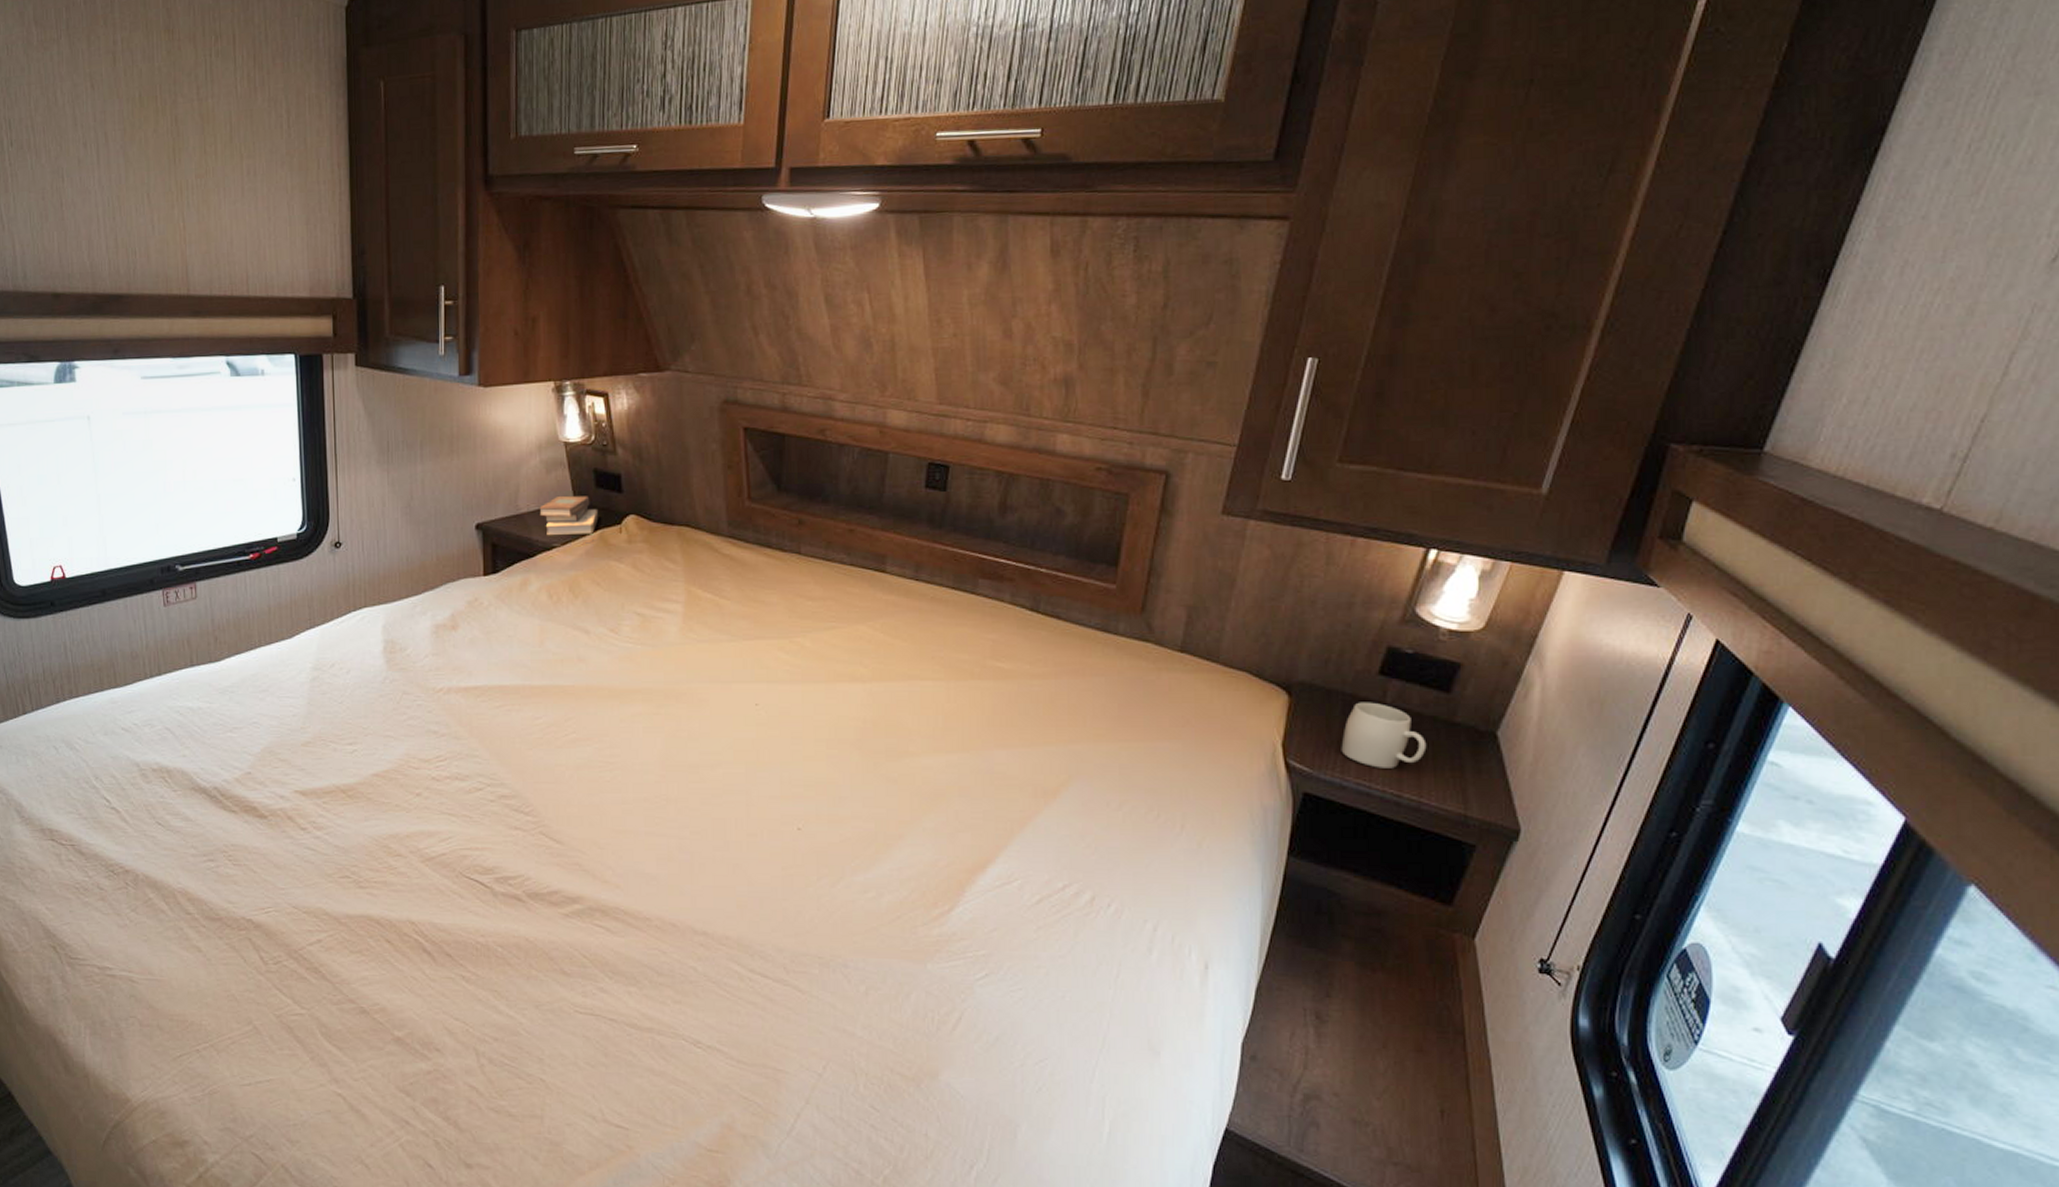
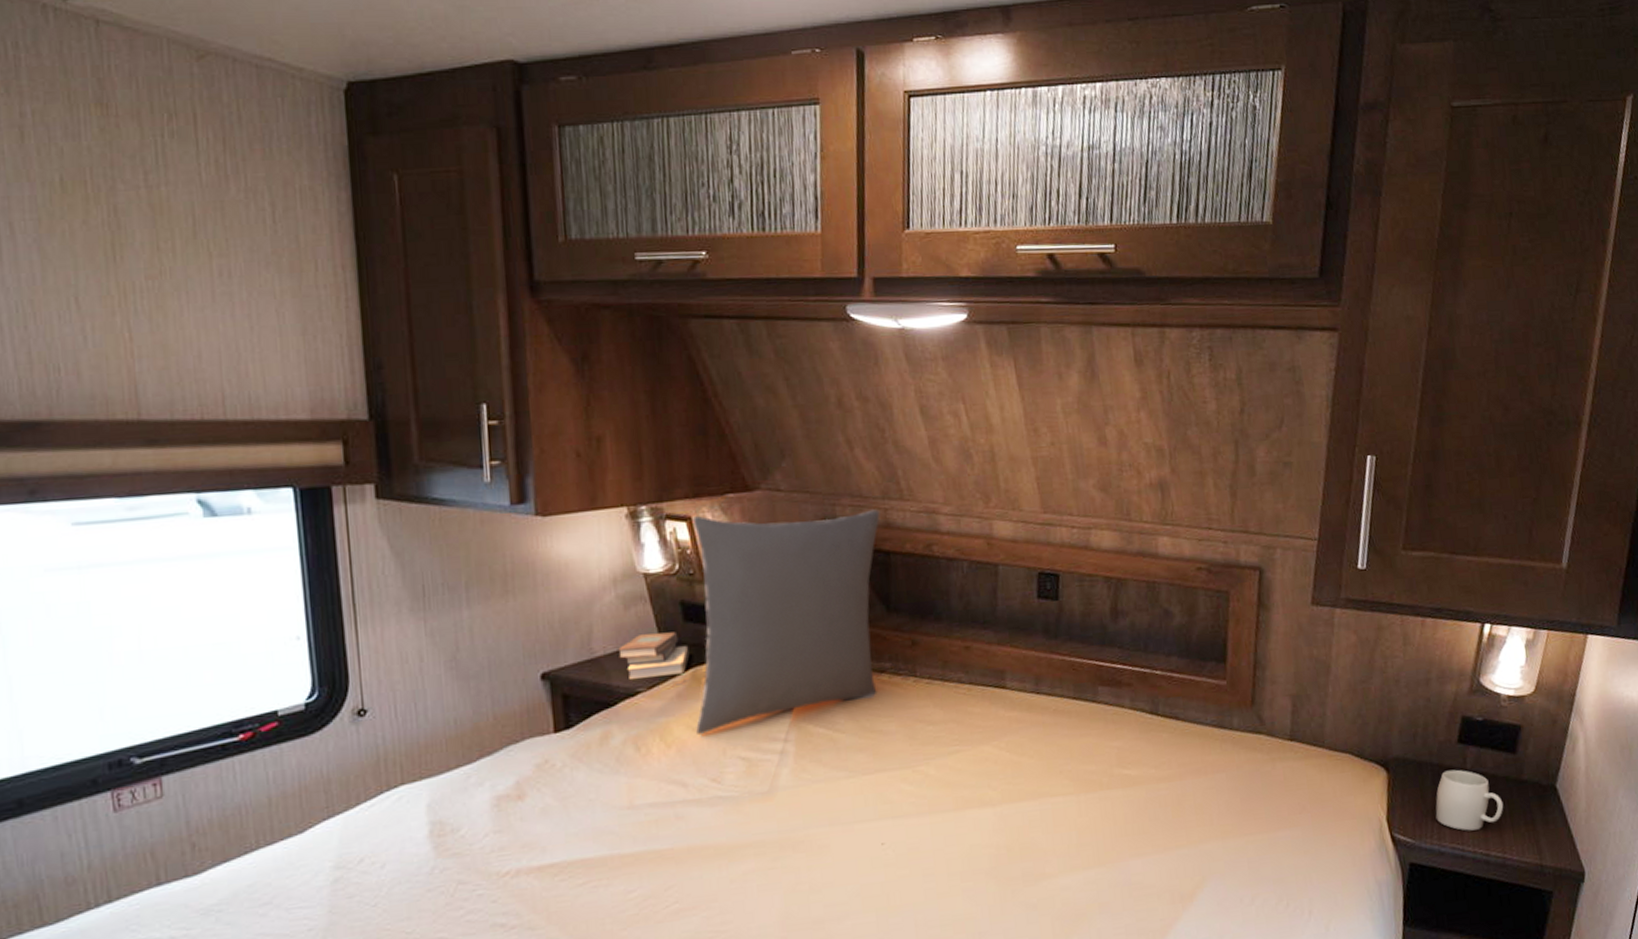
pillow: none [599,393,779,589] -> present [694,509,880,734]

